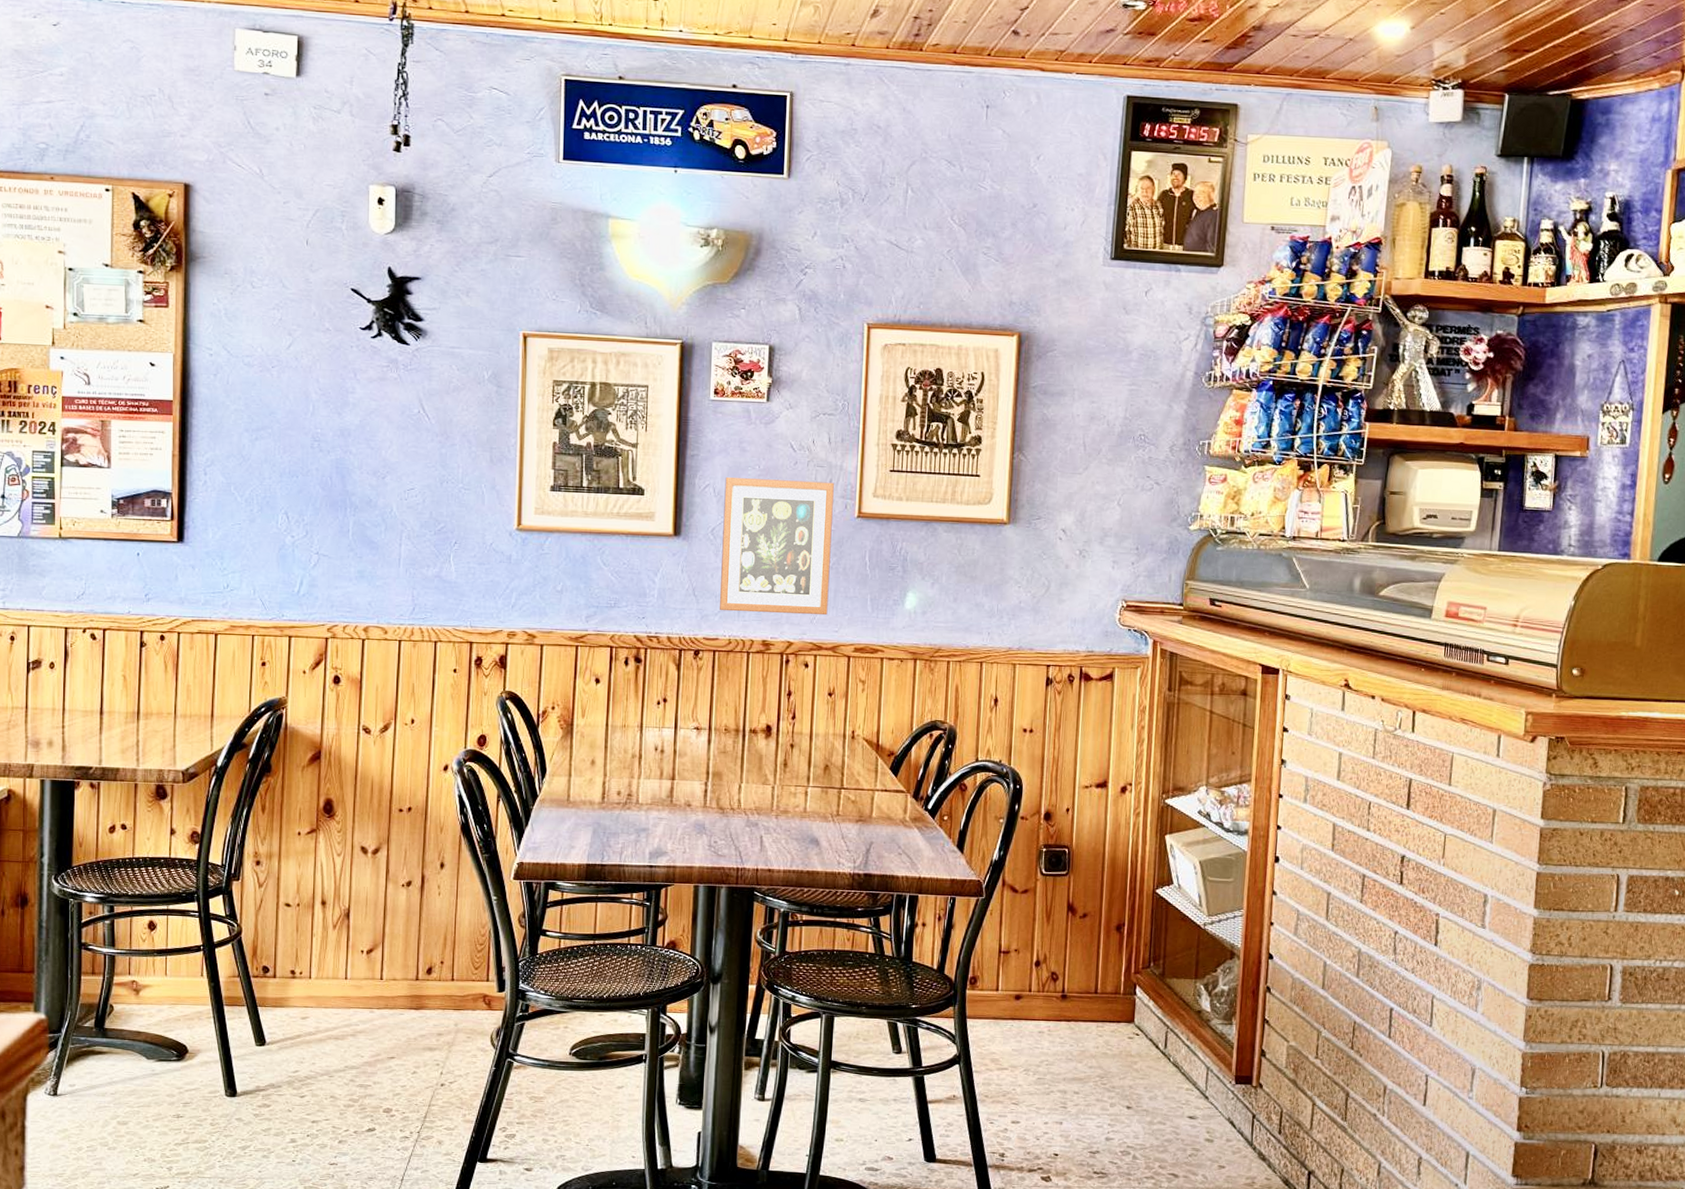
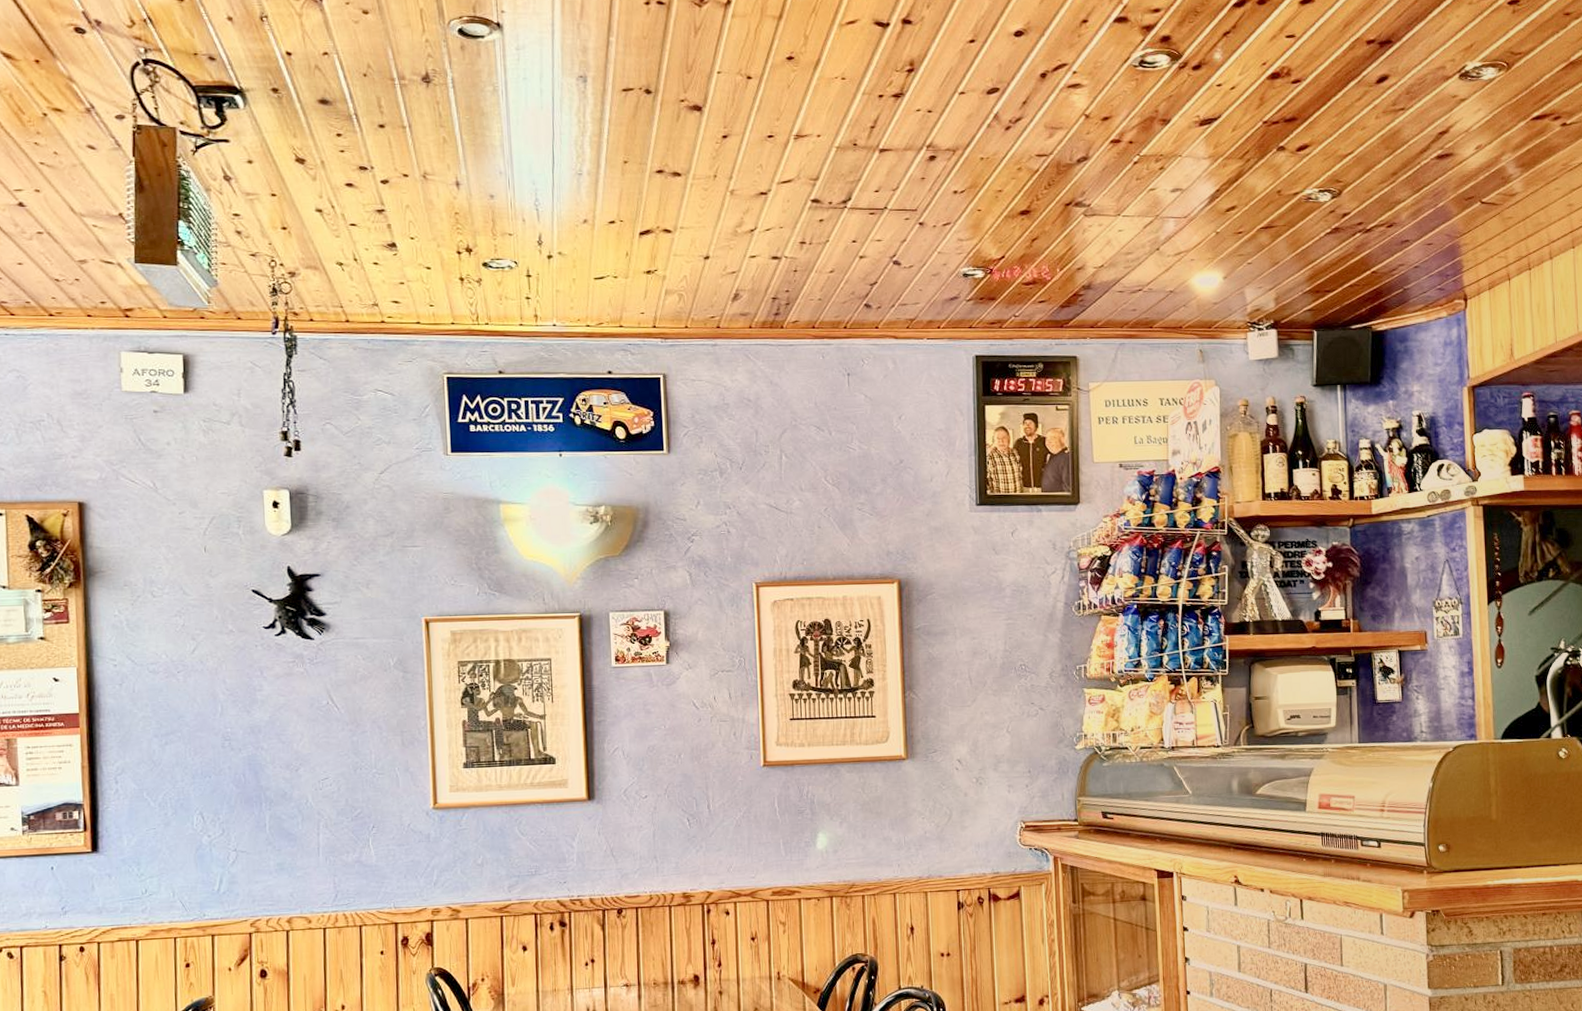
picture frame: present [719,477,834,616] -> none [633,735,743,869]

